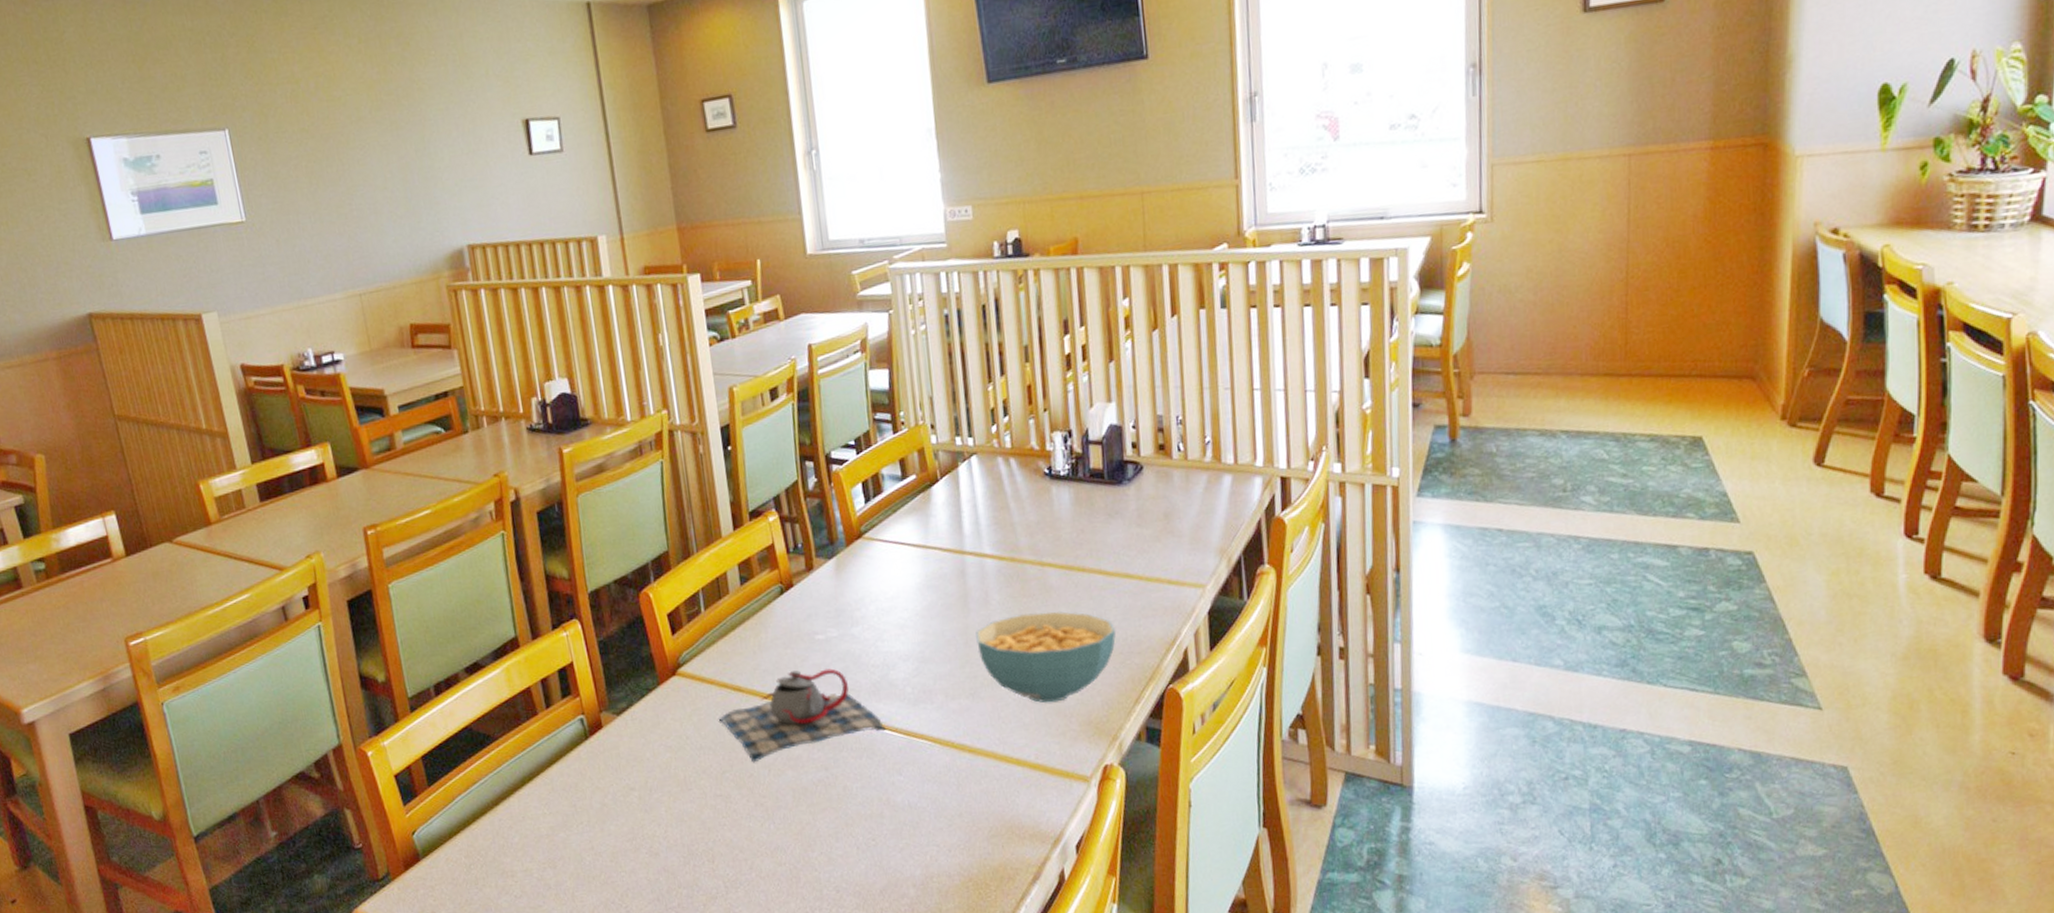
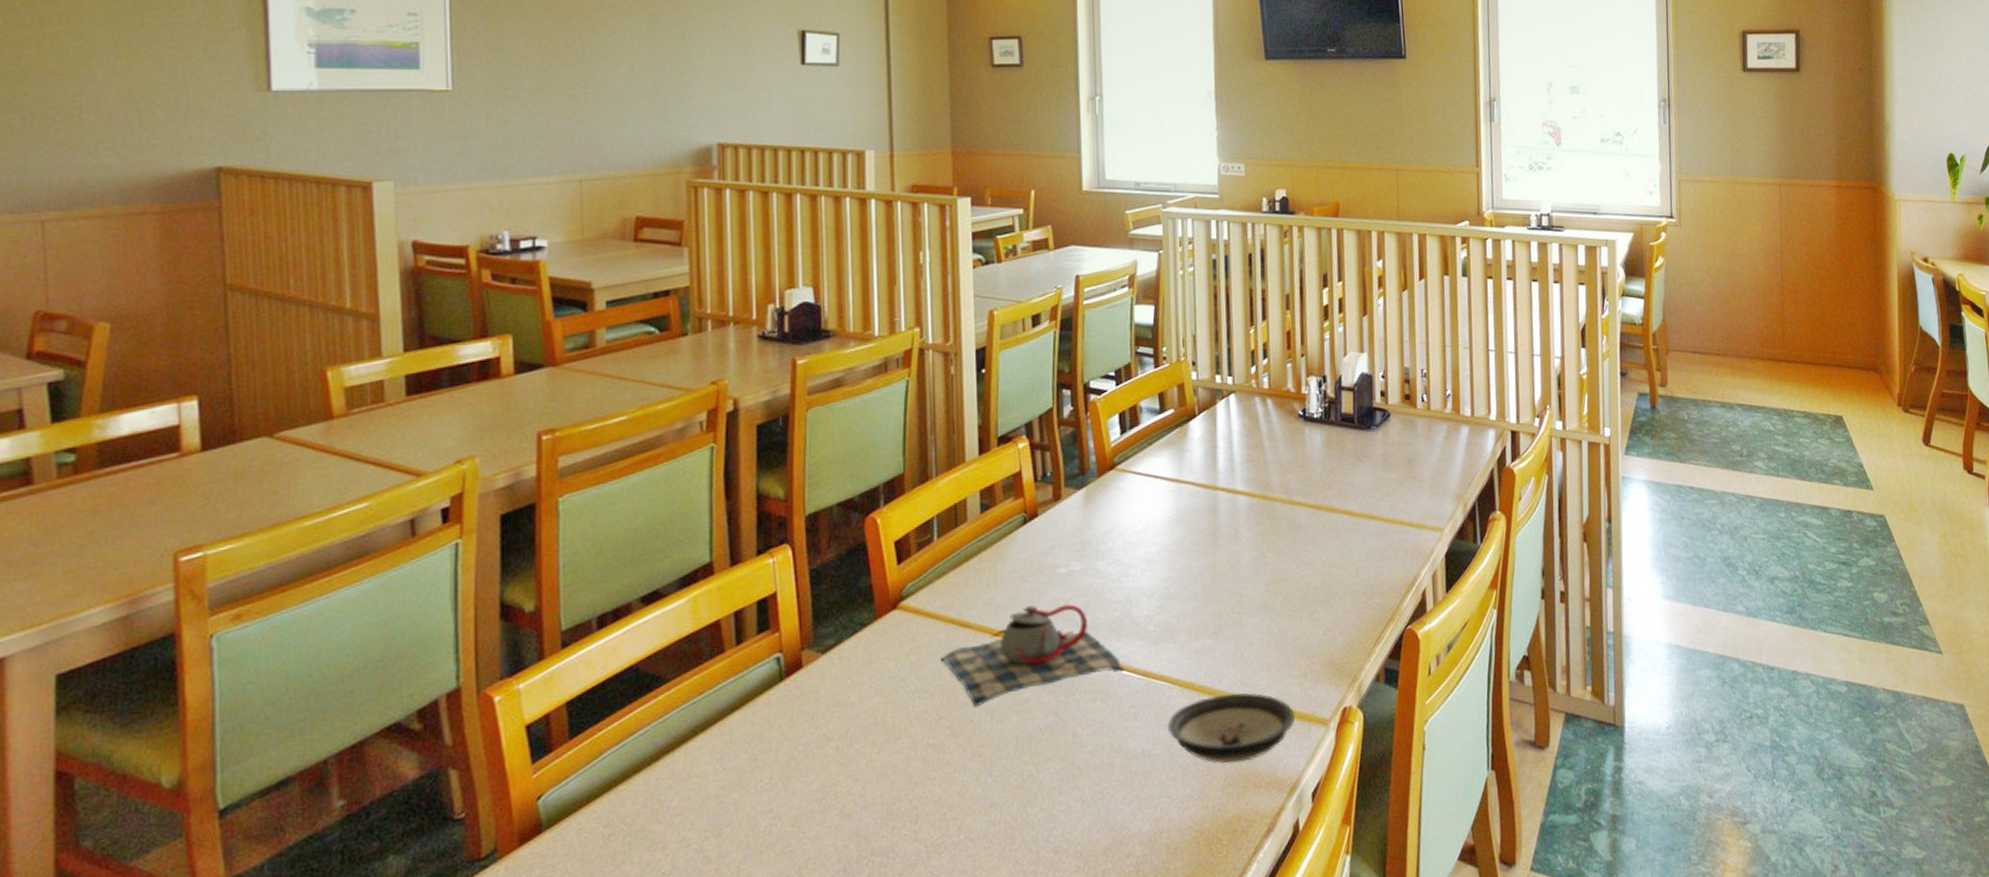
saucer: none [932,751,1055,817] -> present [1168,693,1294,764]
cereal bowl: present [975,611,1116,704] -> none [1223,550,1360,643]

